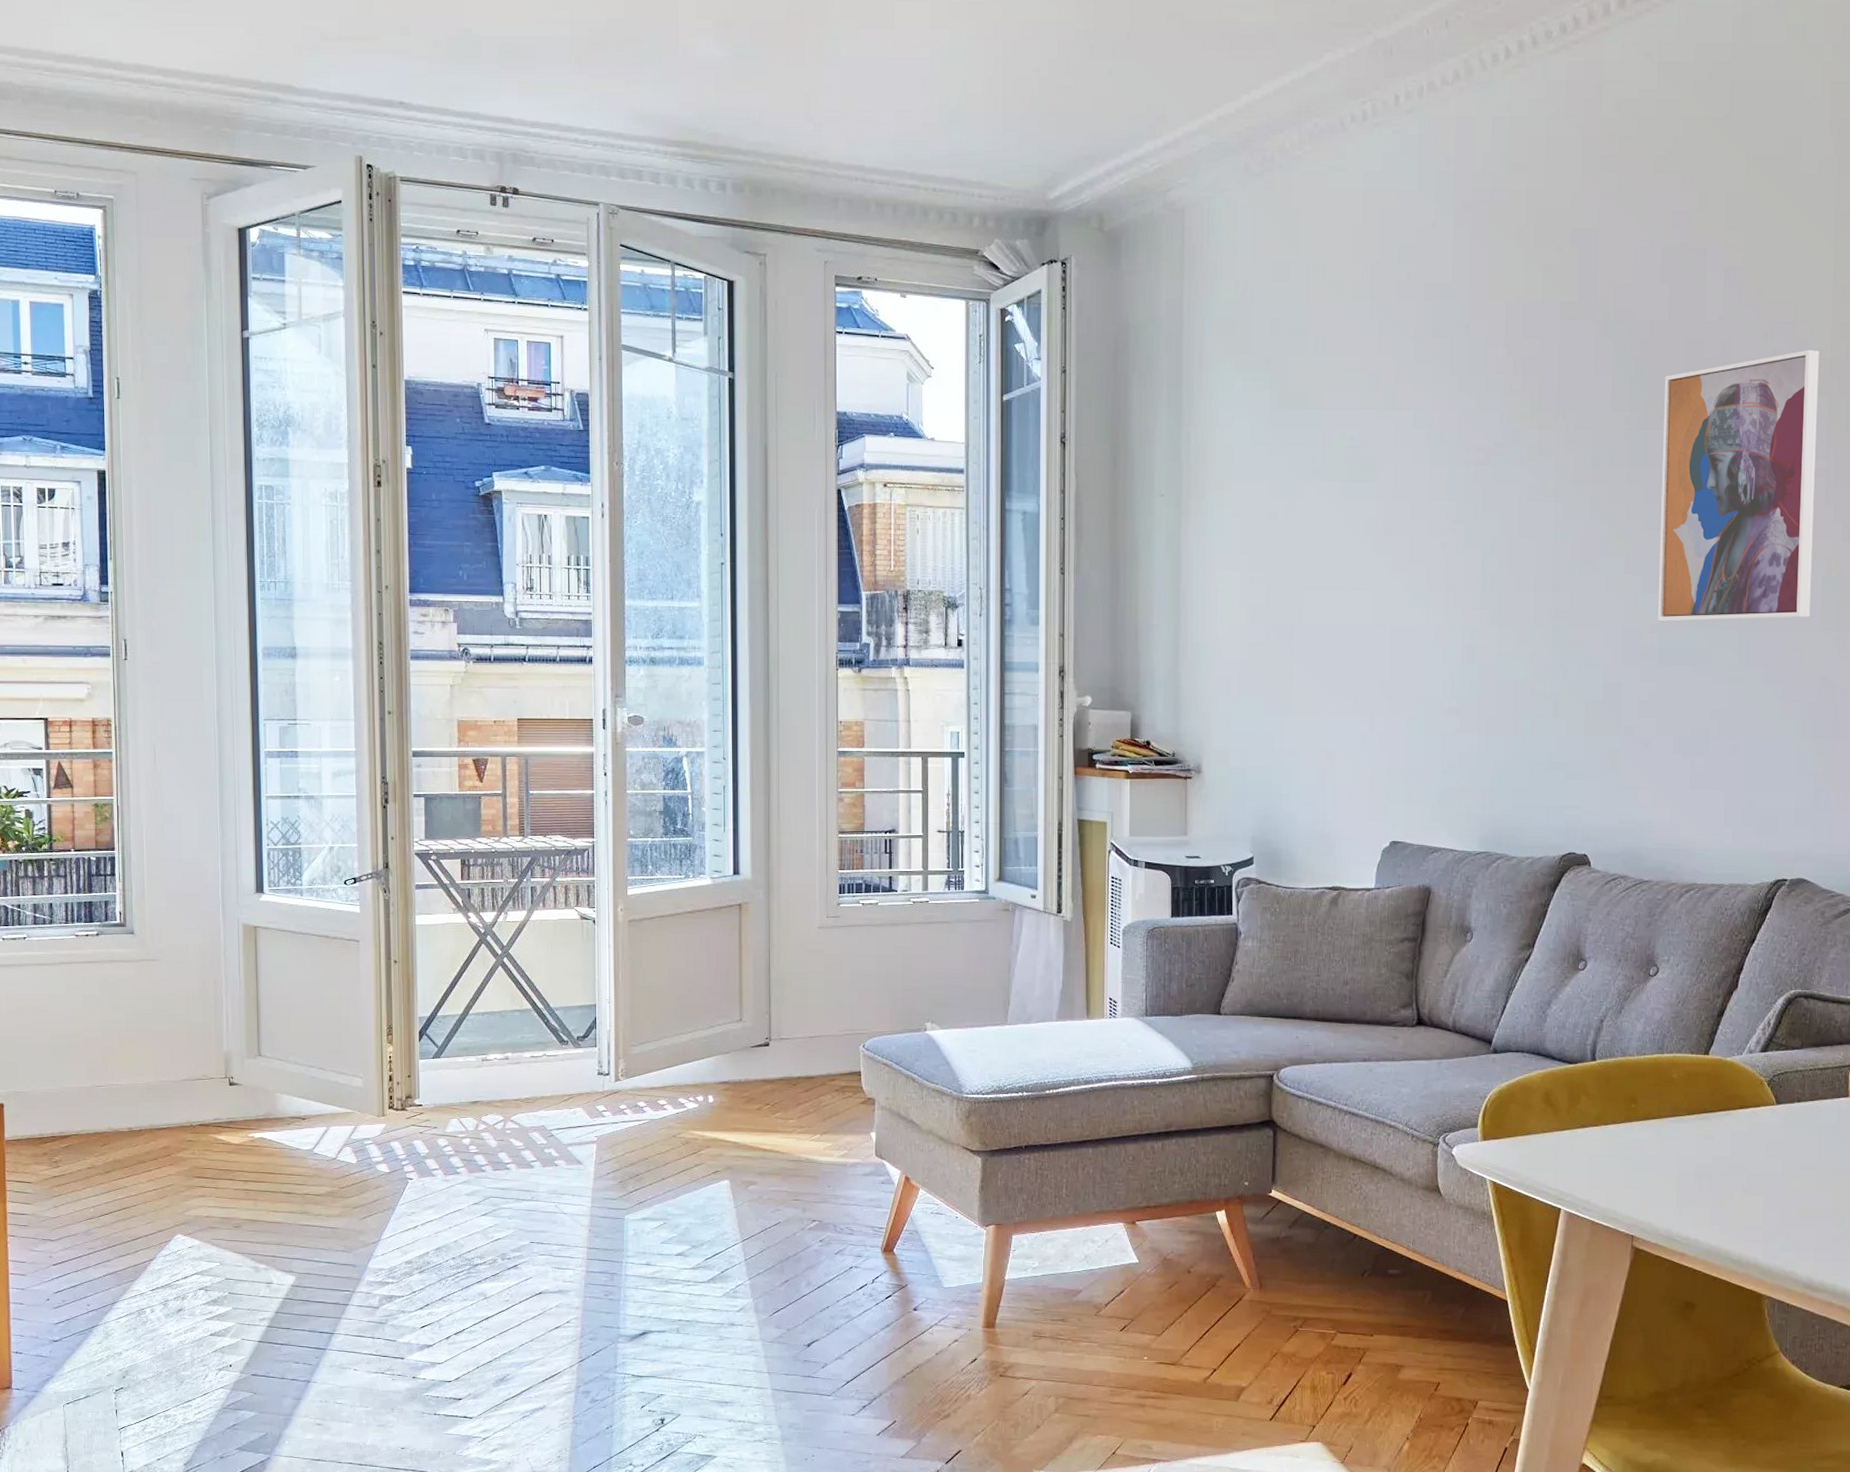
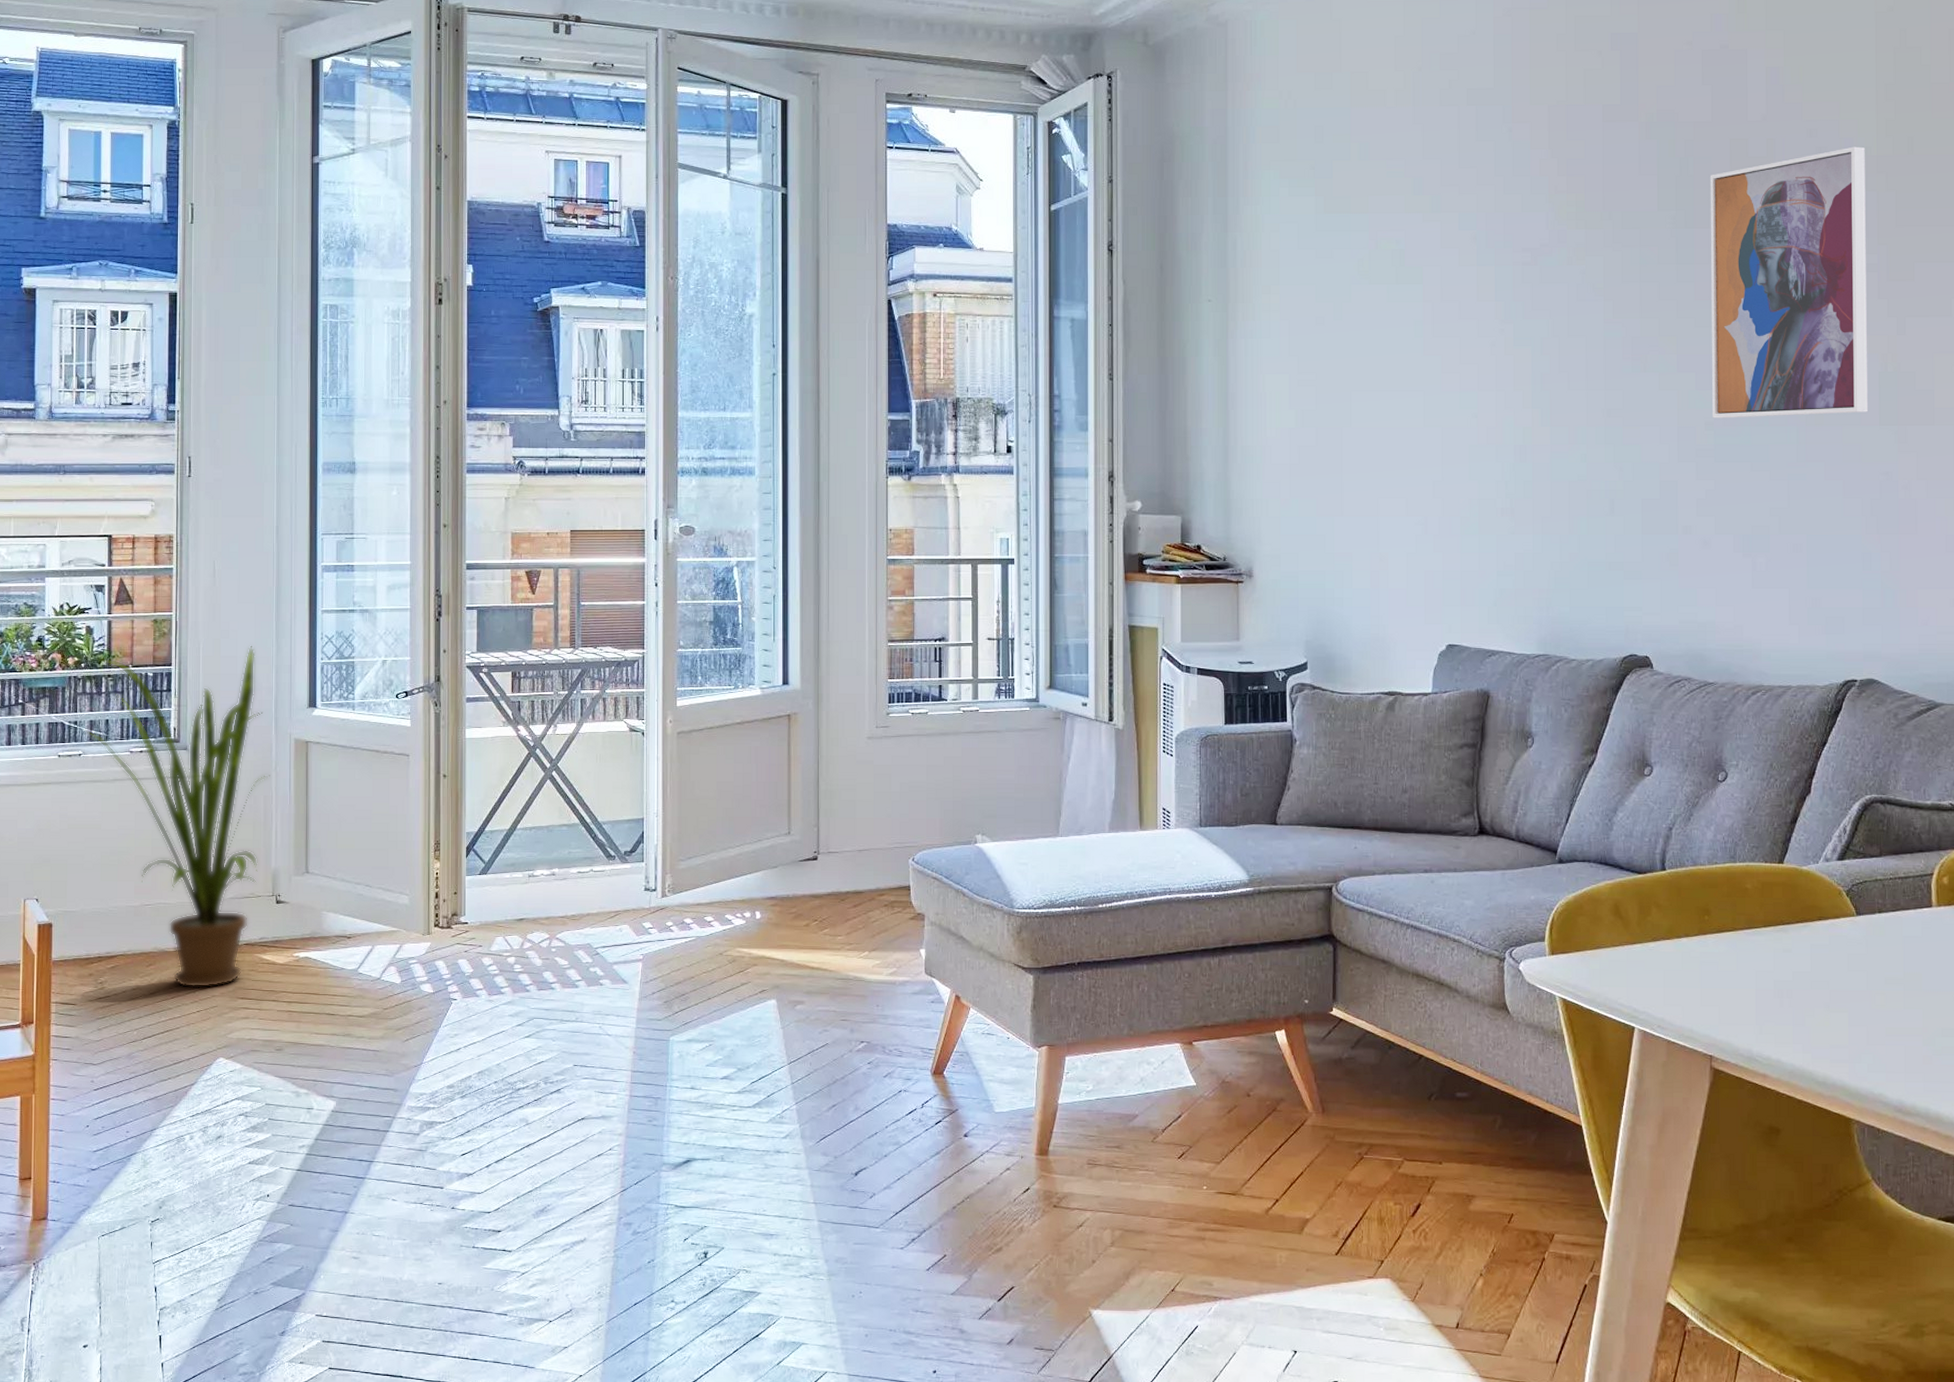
house plant: none [27,830,219,1167] -> present [83,645,270,988]

